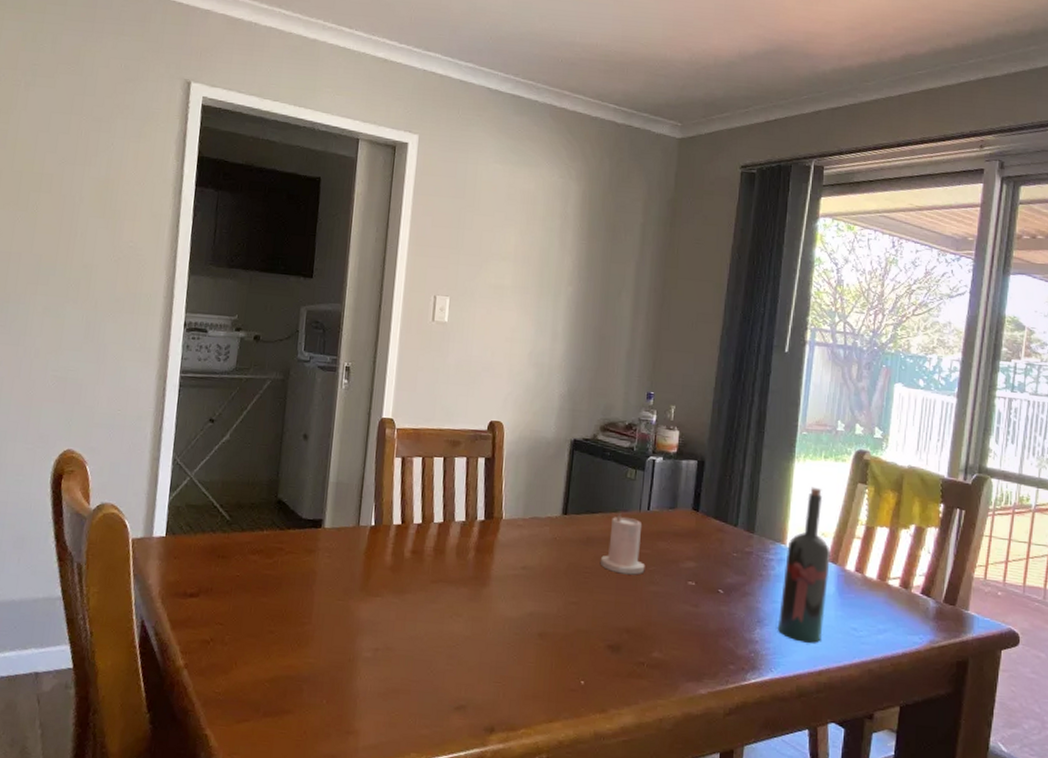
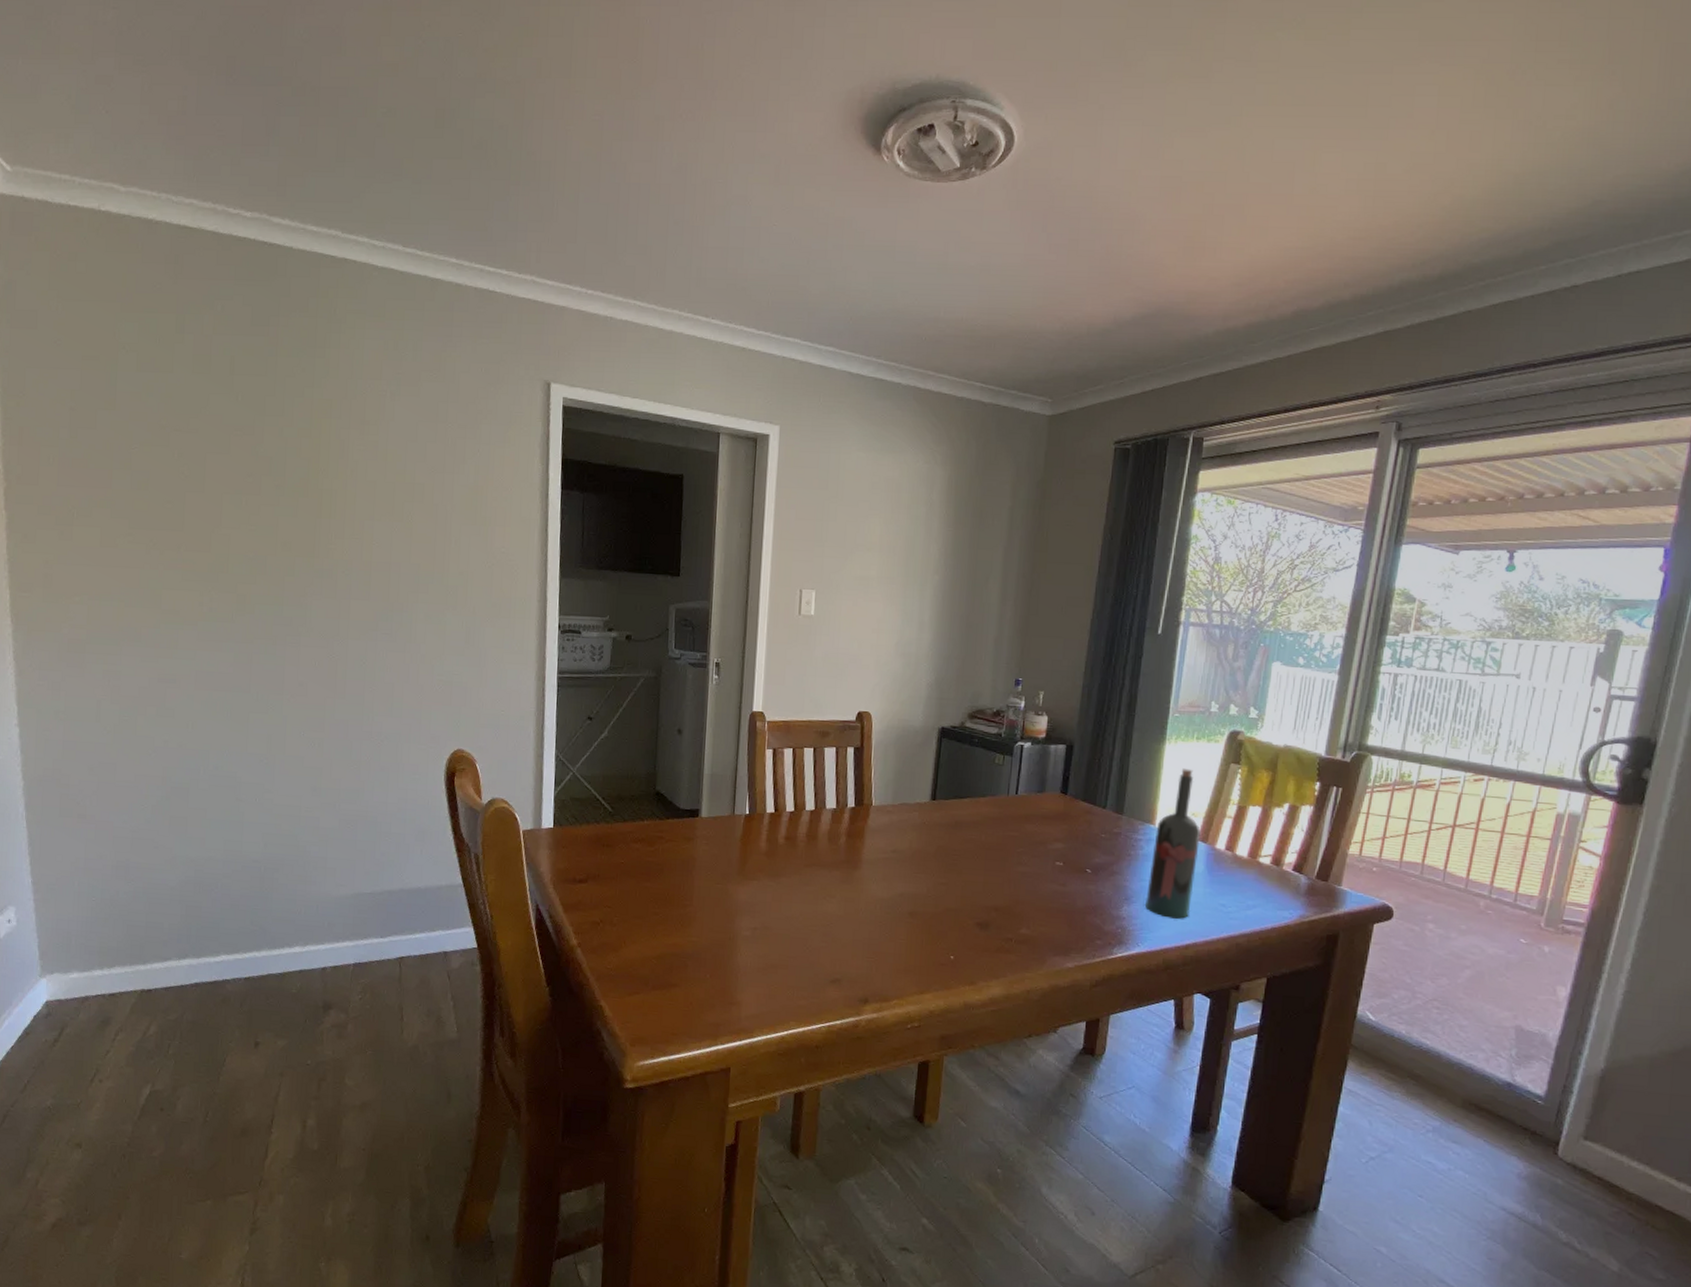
candle: present [600,513,645,575] -> none [968,798,1014,857]

